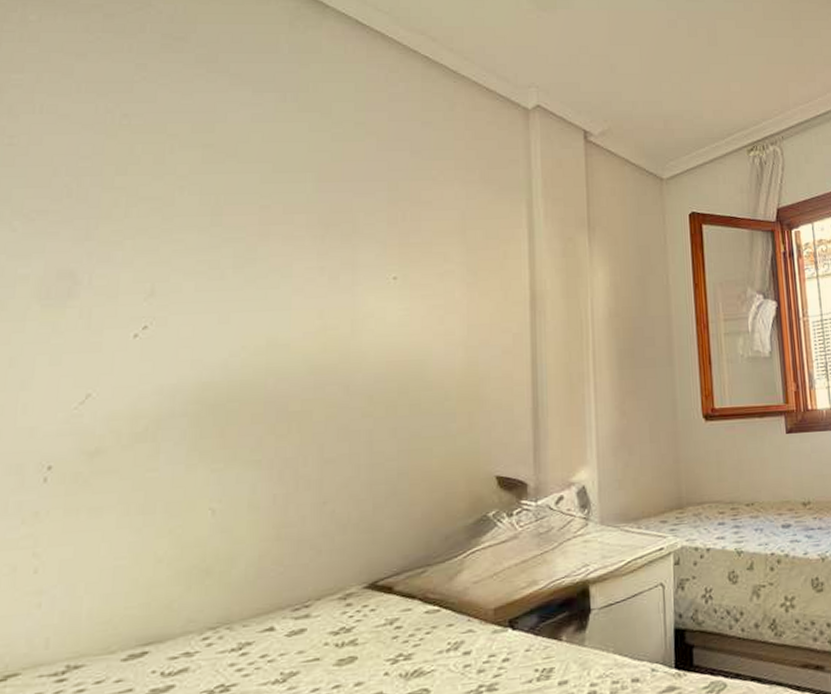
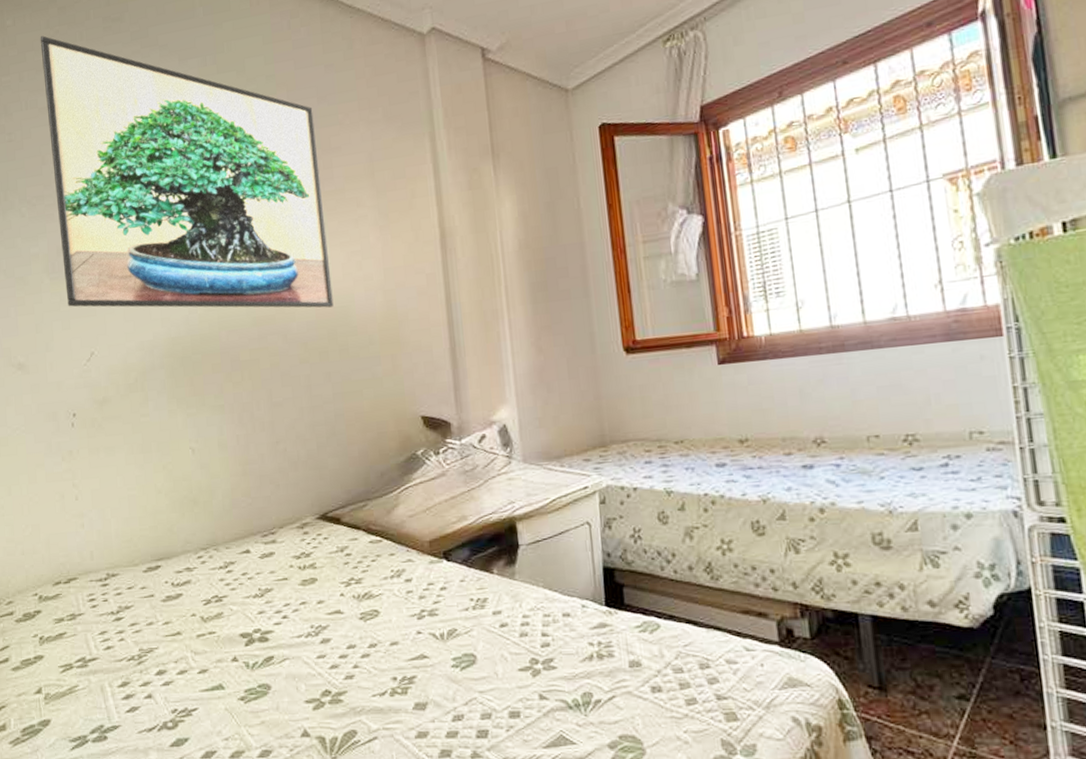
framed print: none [61,39,408,360] -> present [40,36,334,308]

